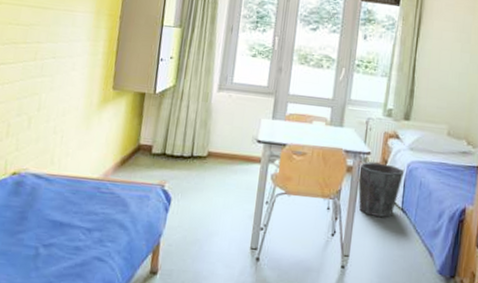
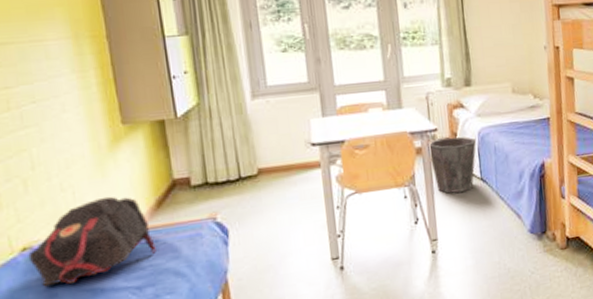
backpack: none [15,146,112,211] -> present [28,196,156,287]

